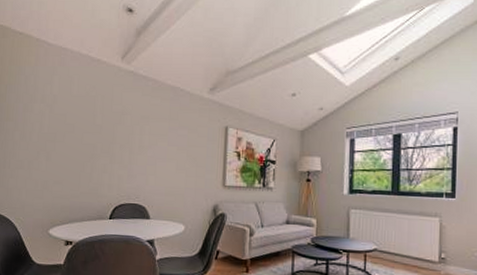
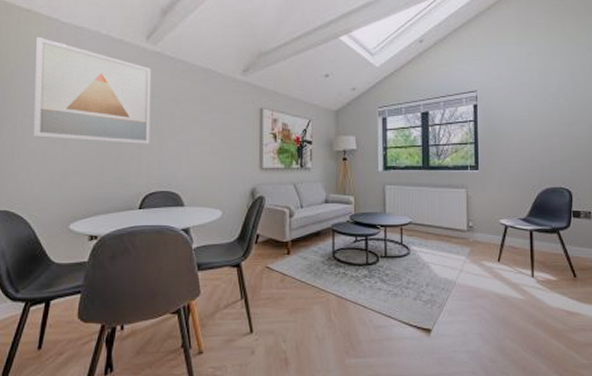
wall art: none [21,57,125,159] -> present [33,36,152,145]

